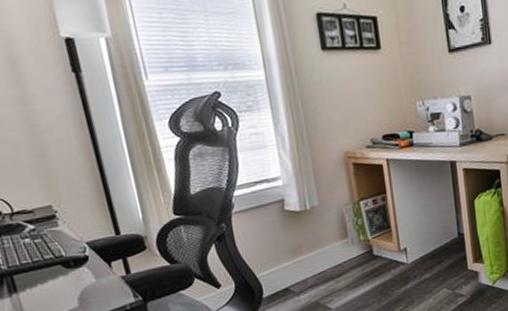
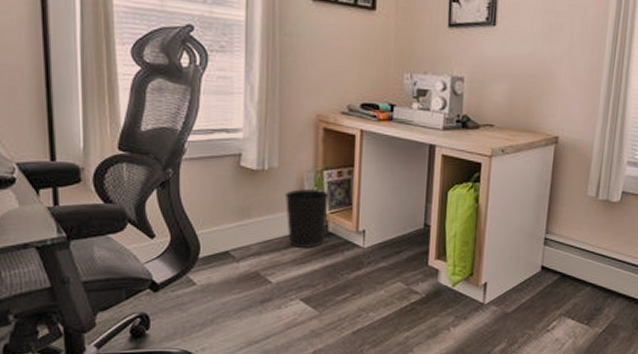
wastebasket: none [328,219,372,275] -> present [284,189,330,249]

